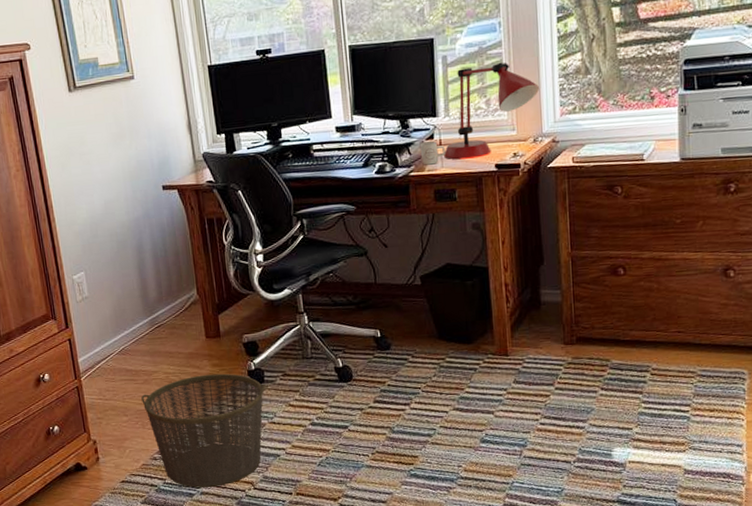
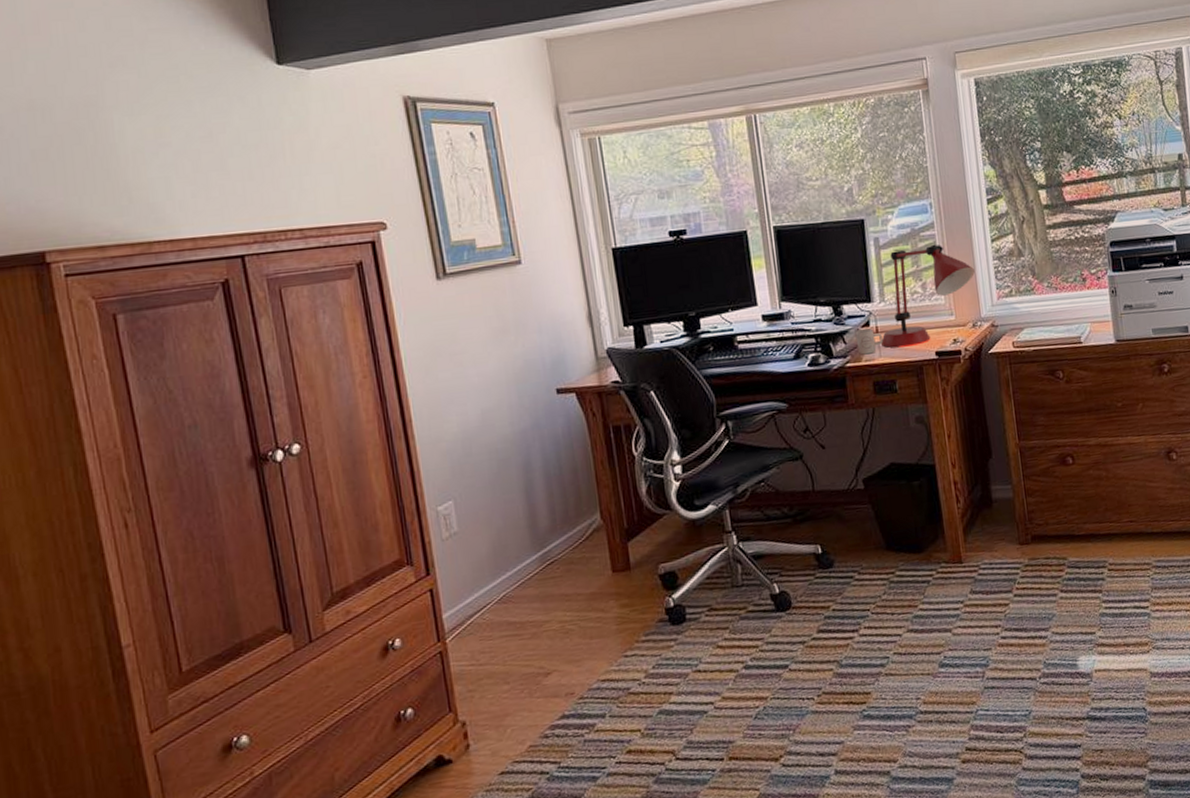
basket: present [141,373,266,488] -> none [528,614,688,769]

